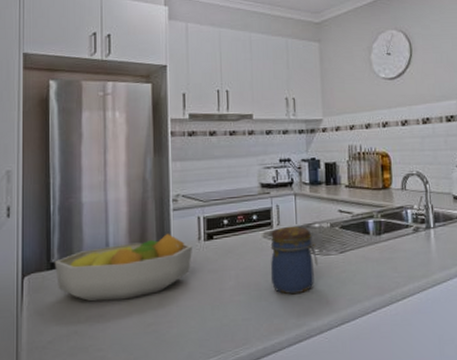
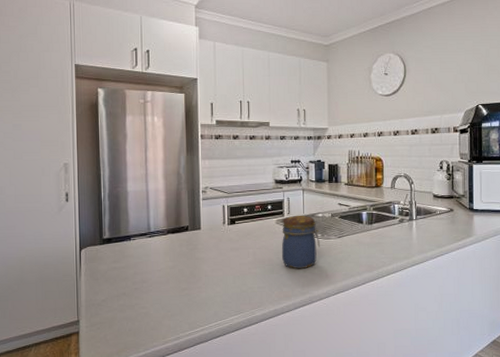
fruit bowl: present [54,233,193,302] -> none [105,218,219,270]

